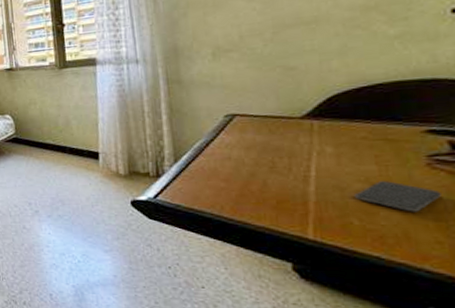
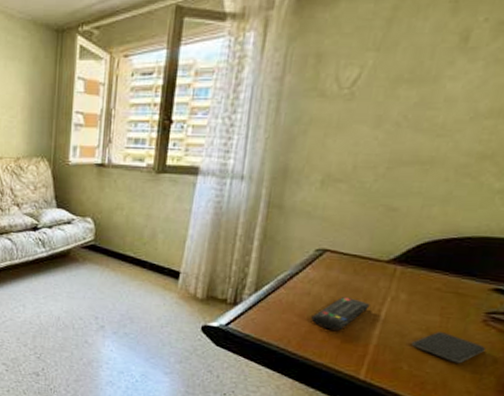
remote control: none [238,157,297,191] -> present [311,297,371,331]

